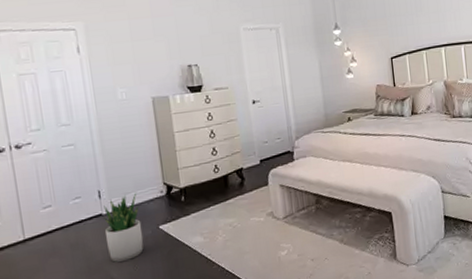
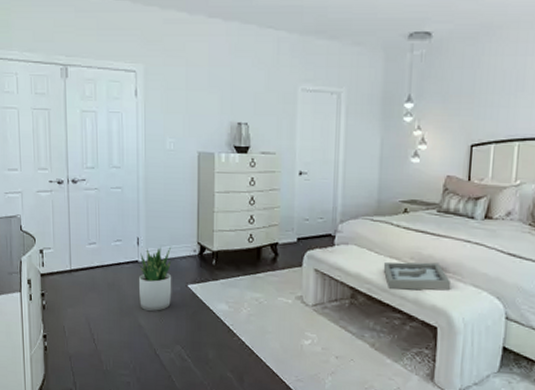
decorative tray: none [338,158,397,189] -> present [383,261,451,291]

